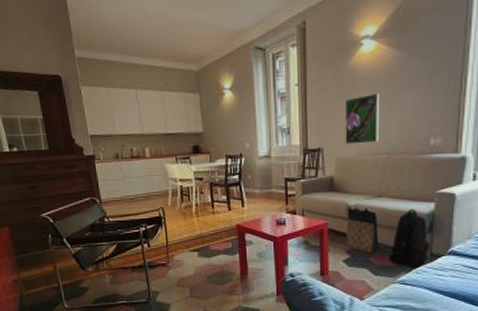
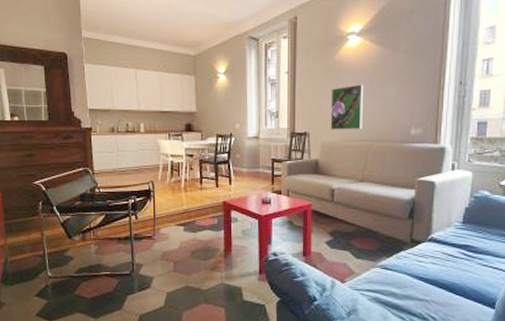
bag: present [345,207,380,254] -> none [328,190,362,237]
backpack: present [388,208,431,268] -> none [370,194,411,253]

